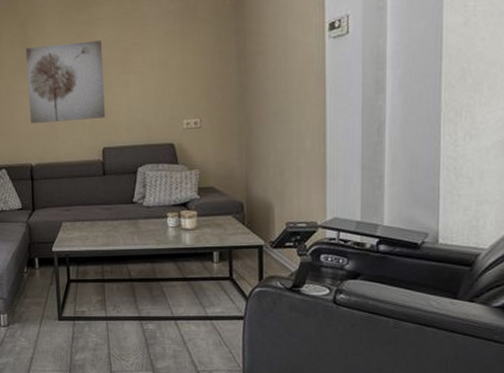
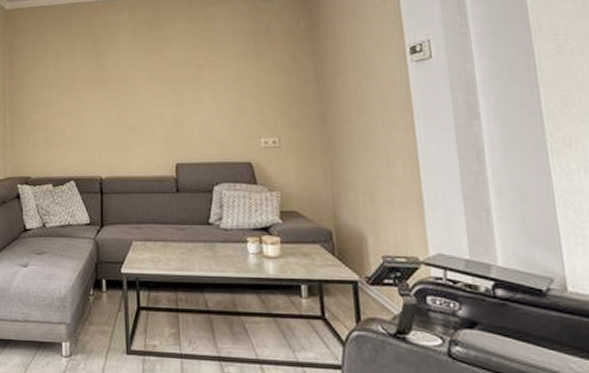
wall art: present [25,41,106,123] -> none [98,57,179,135]

